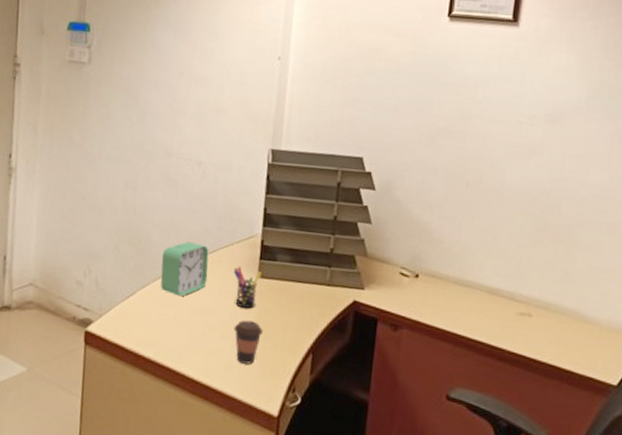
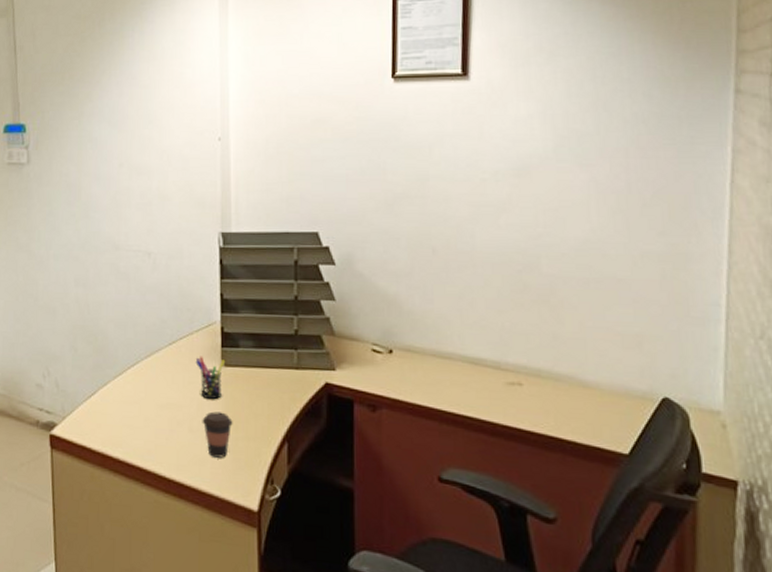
alarm clock: present [160,241,209,297] -> none [120,335,169,392]

